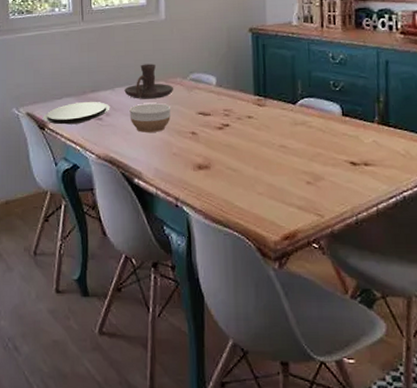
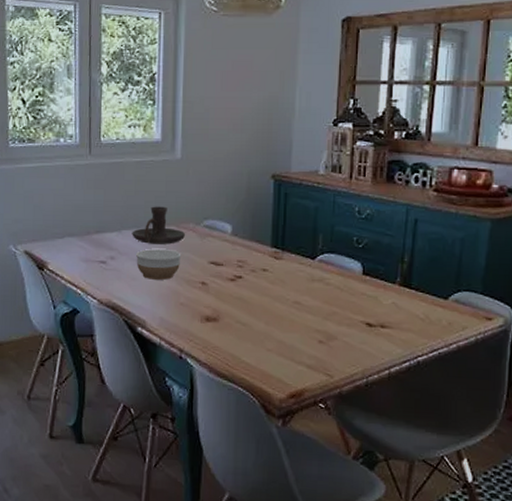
plate: present [43,101,110,125] -> none [43,242,116,267]

